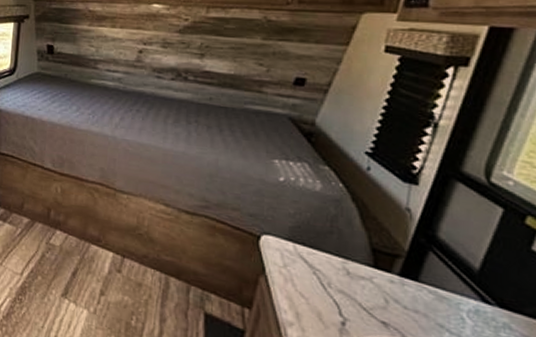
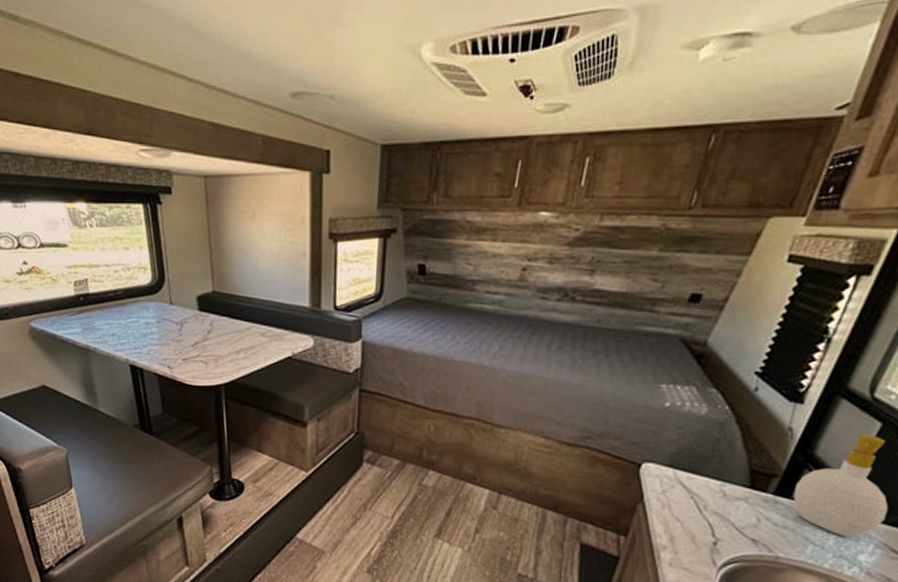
soap bottle: none [420,218,525,329] -> present [793,433,889,538]

